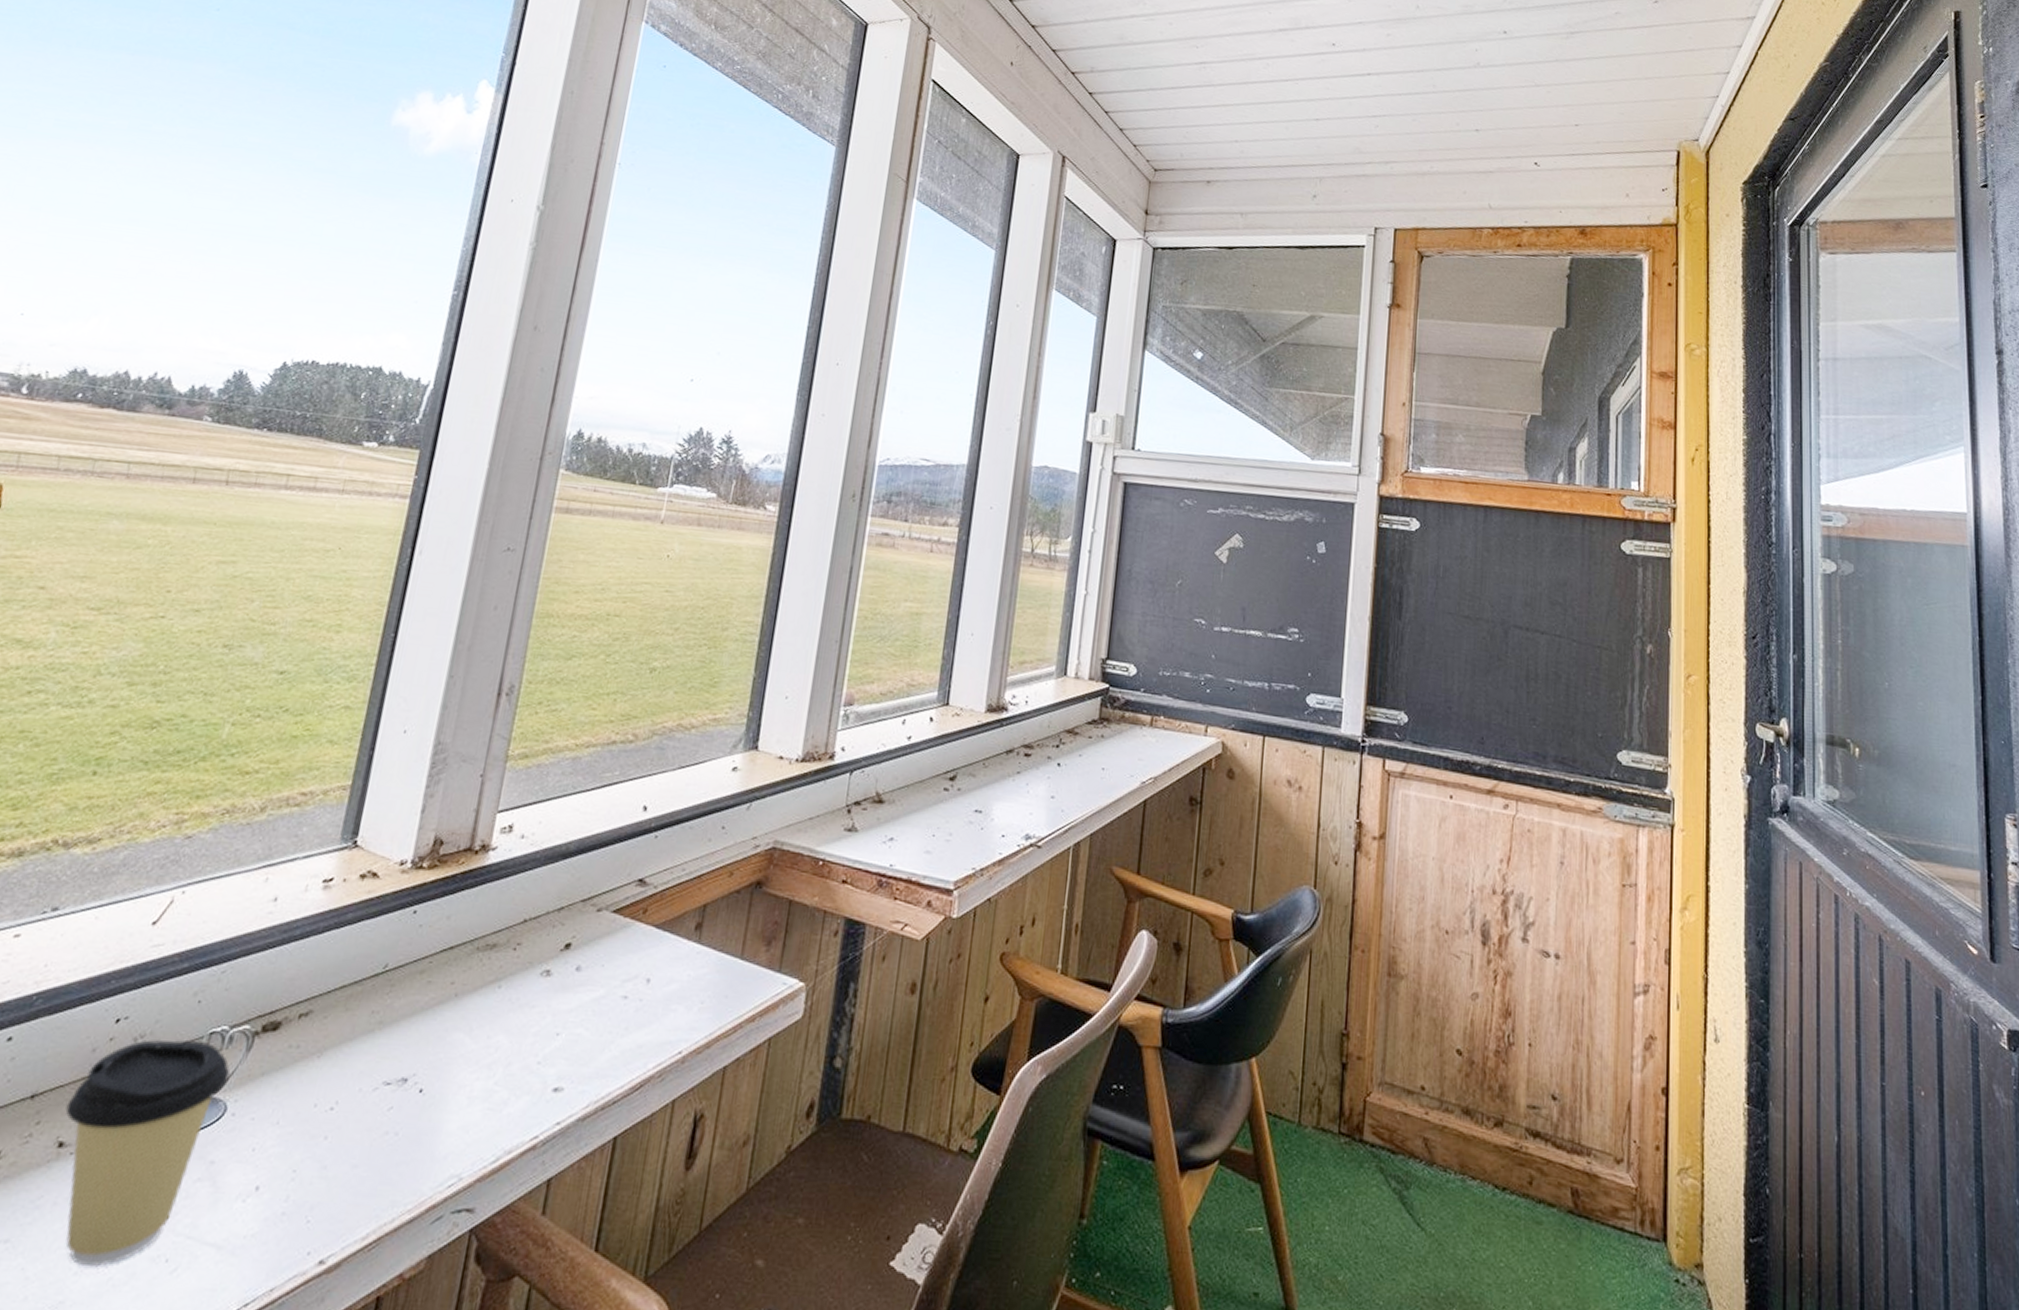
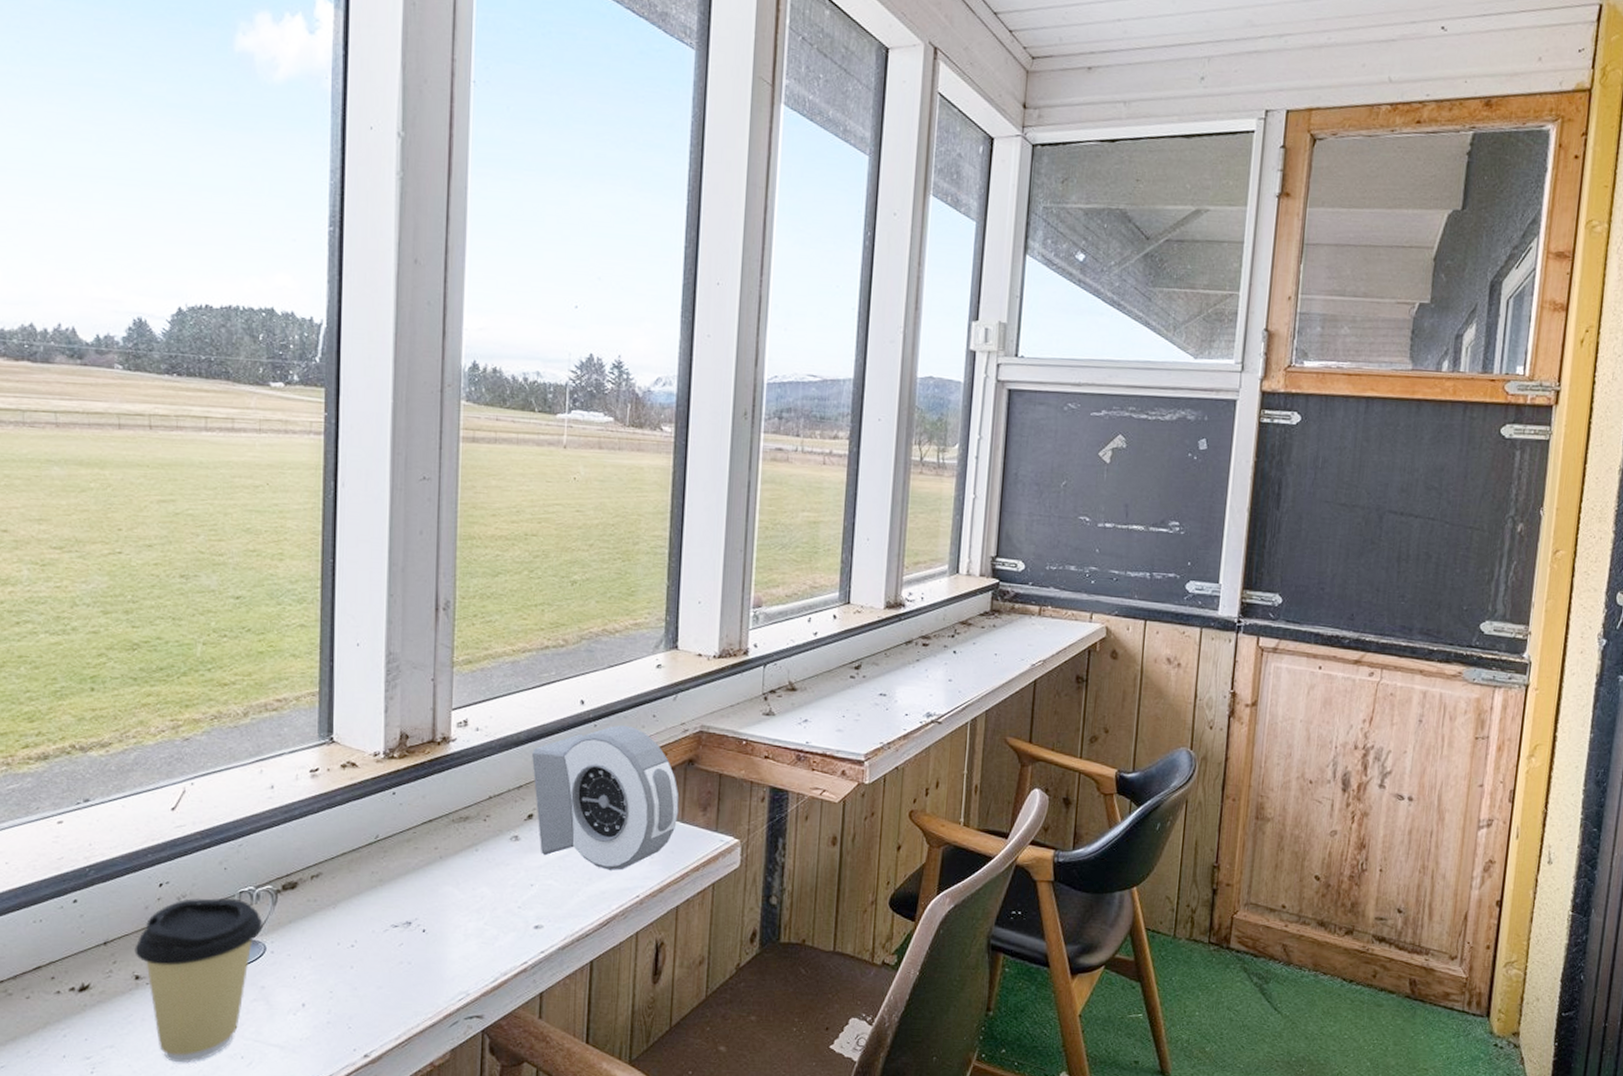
alarm clock: none [574,837,742,1018] -> present [532,725,680,871]

